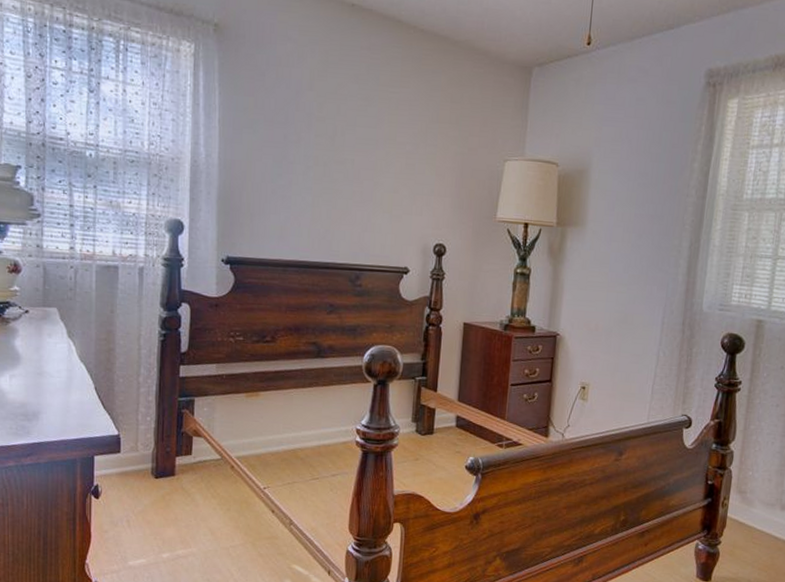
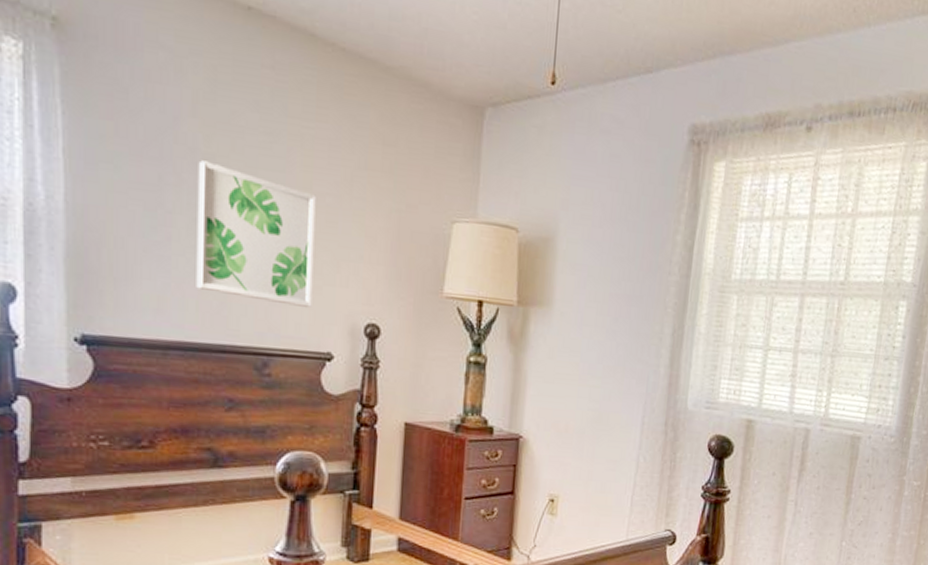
wall art: none [308,122,399,232] -> present [196,160,316,307]

